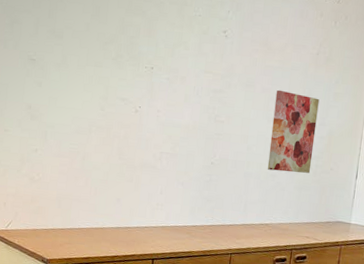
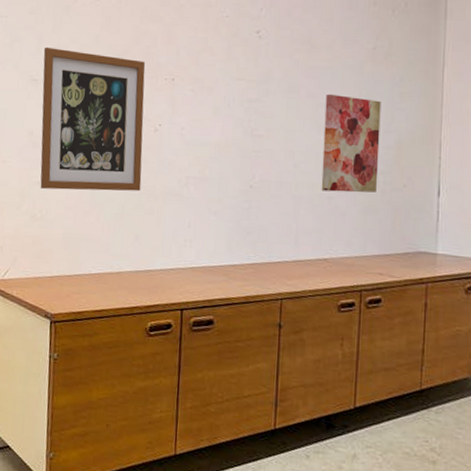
wall art: none [37,30,129,162] -> present [40,47,146,191]

